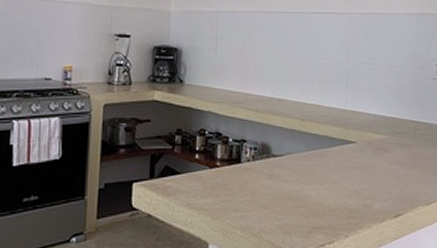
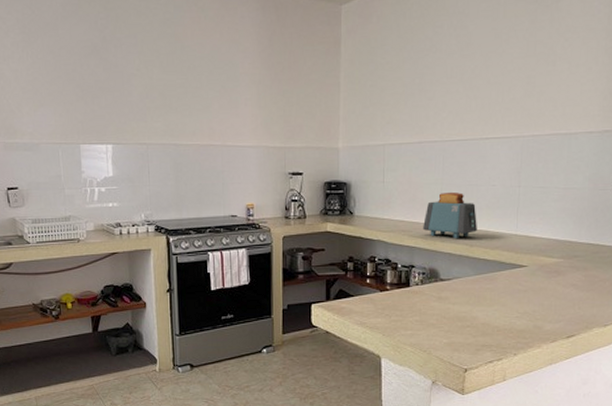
toaster: none [255,63,309,113] -> present [423,191,477,239]

